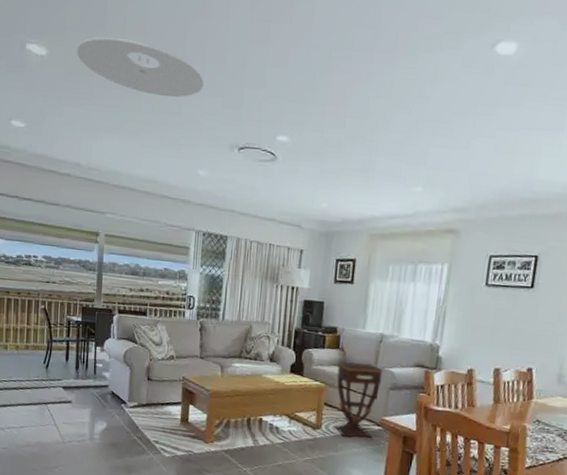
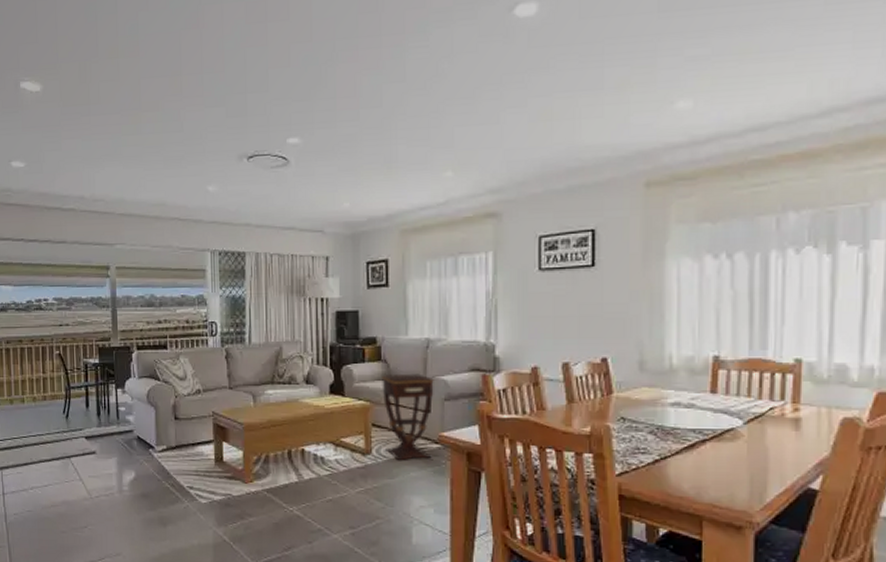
ceiling light: present [76,36,204,98] -> none [70,61,204,115]

